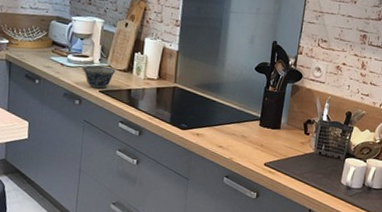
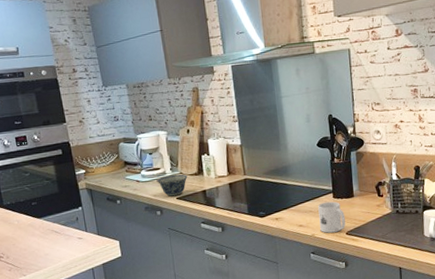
mug: none [239,128,267,161] -> present [318,201,346,233]

